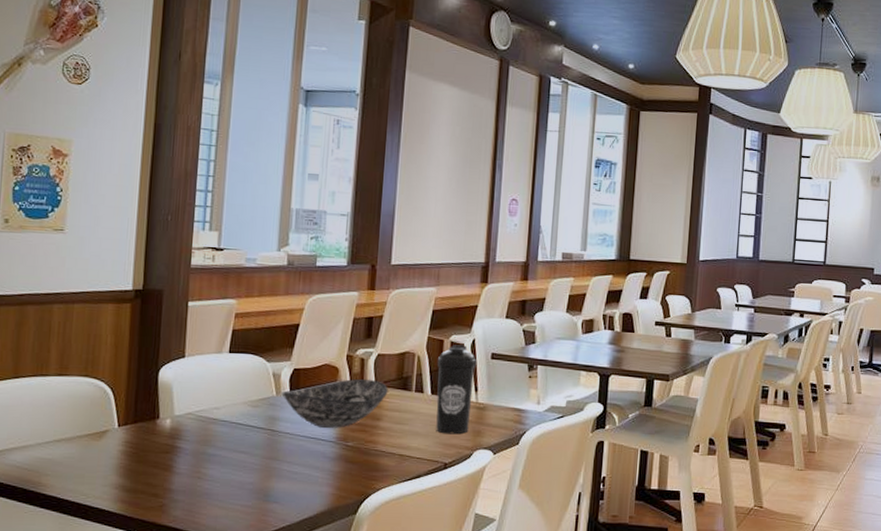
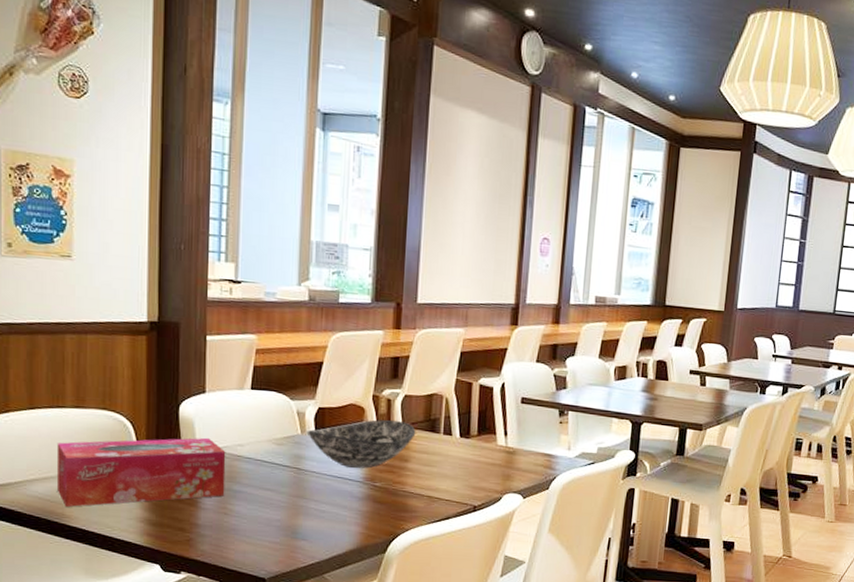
tissue box: none [34,401,202,475] -> present [56,437,226,507]
water bottle: present [436,344,476,435] -> none [465,387,506,478]

